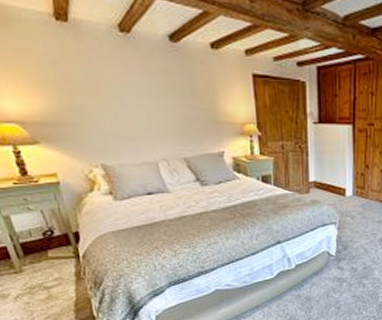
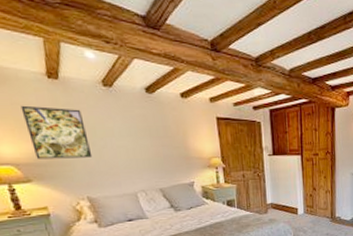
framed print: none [25,52,107,118] -> present [20,105,93,160]

